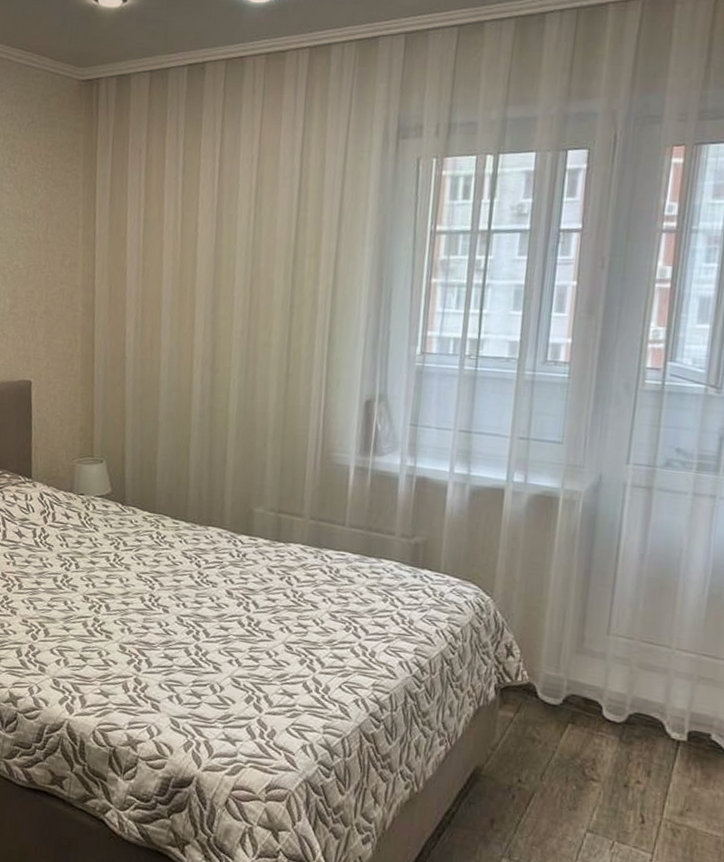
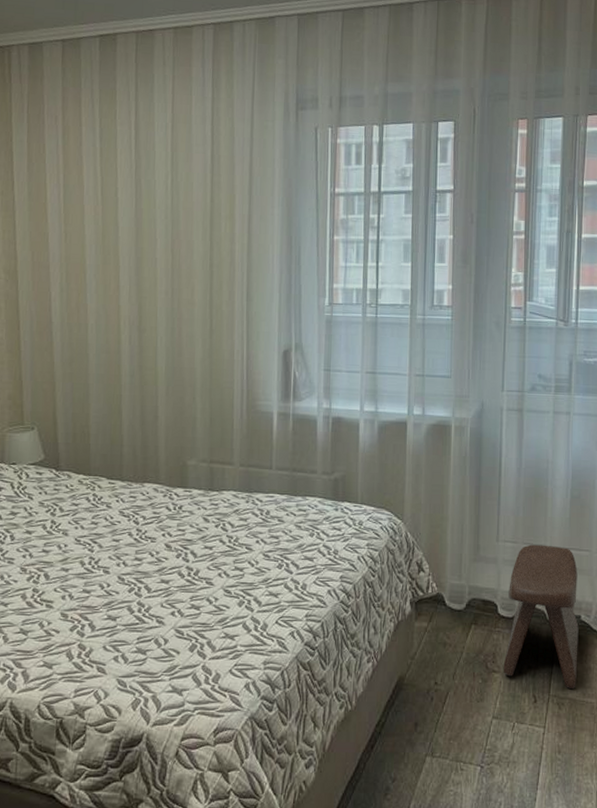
stool: none [604,643,711,816] -> present [503,544,579,689]

